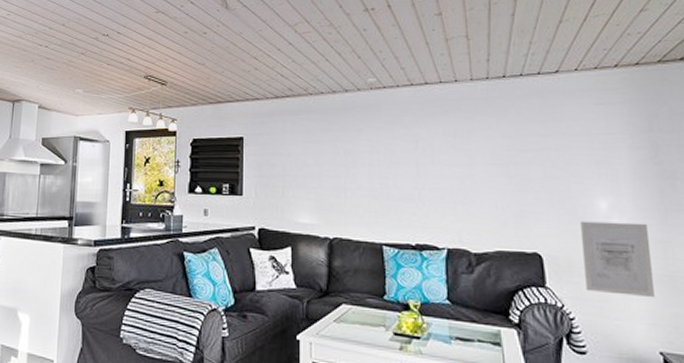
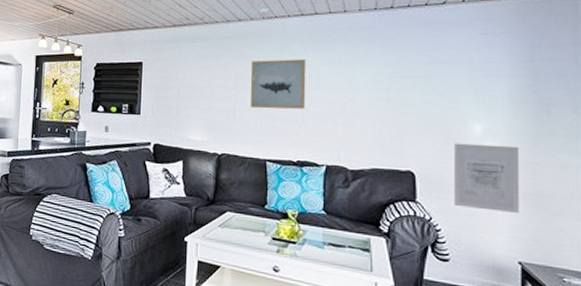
wall art: none [360,132,422,187] -> present [249,59,307,109]

